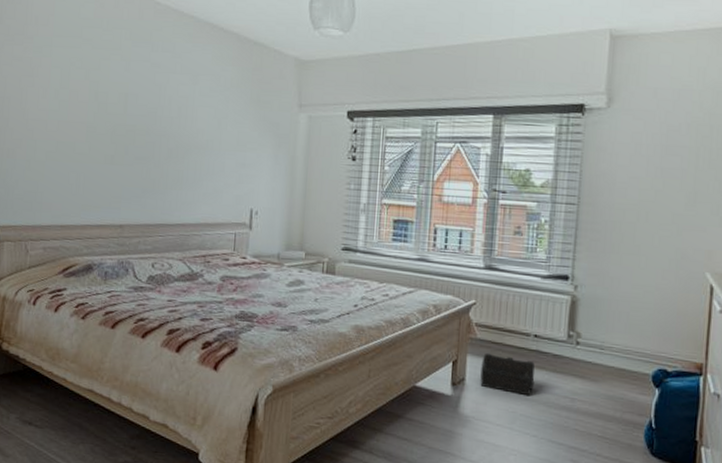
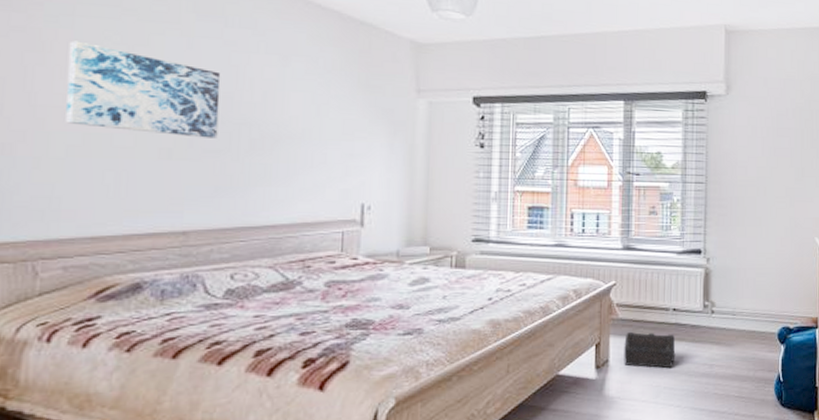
wall art: none [46,67,148,148] -> present [65,41,221,138]

